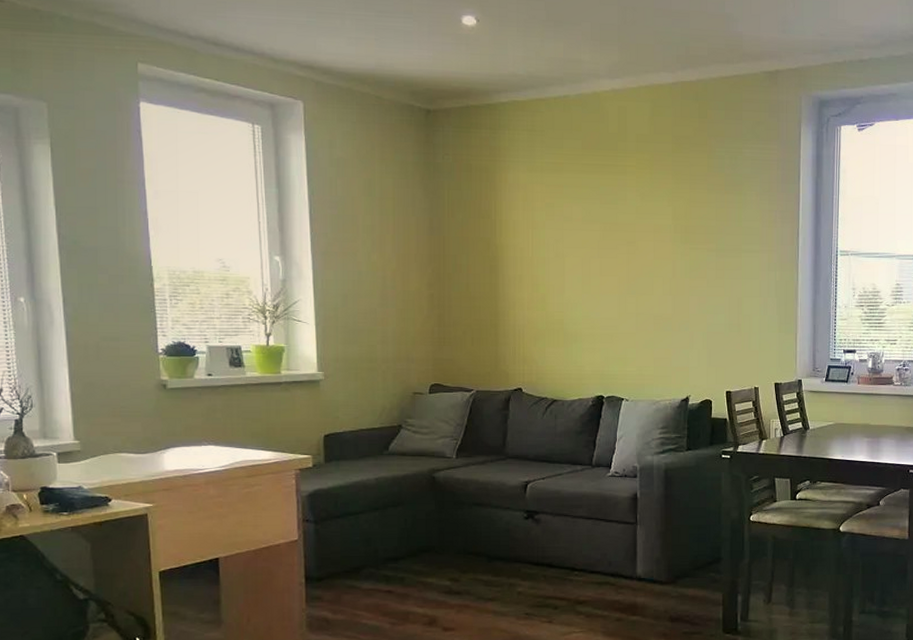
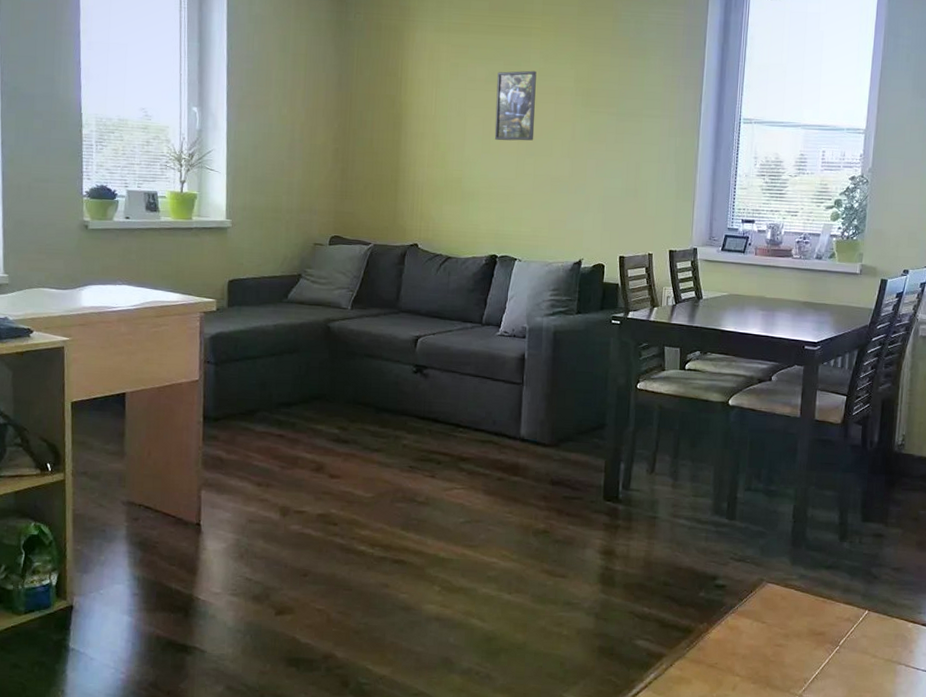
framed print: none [594,209,635,281] -> present [494,70,537,141]

